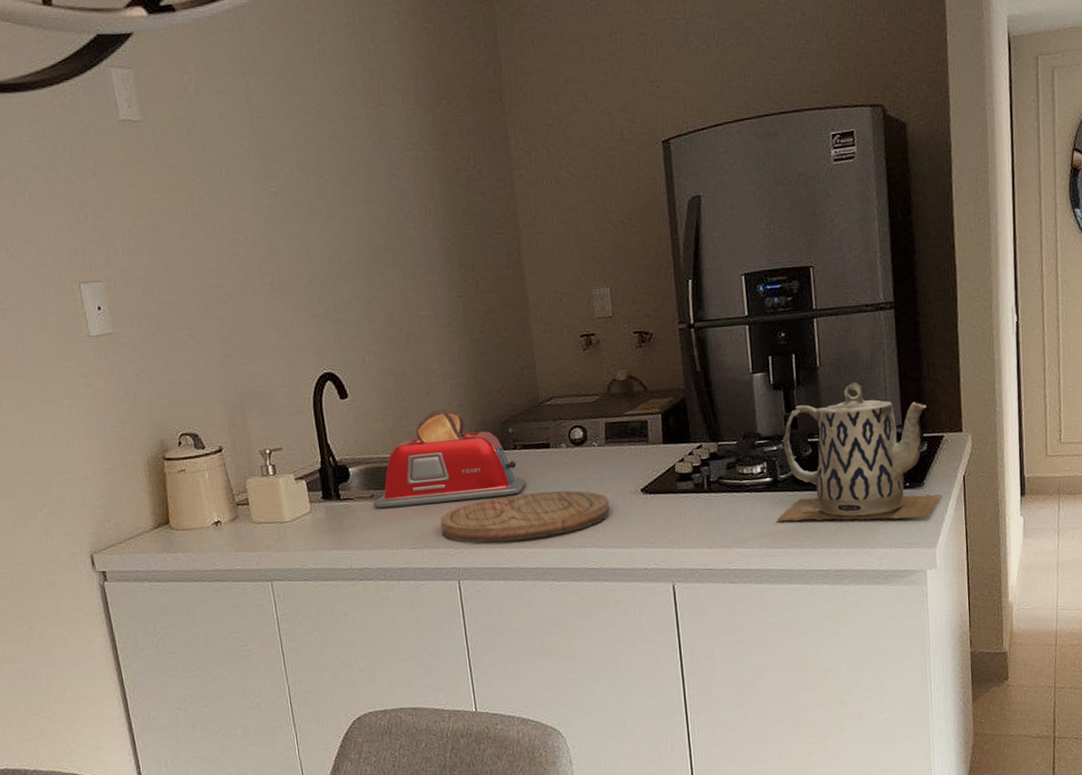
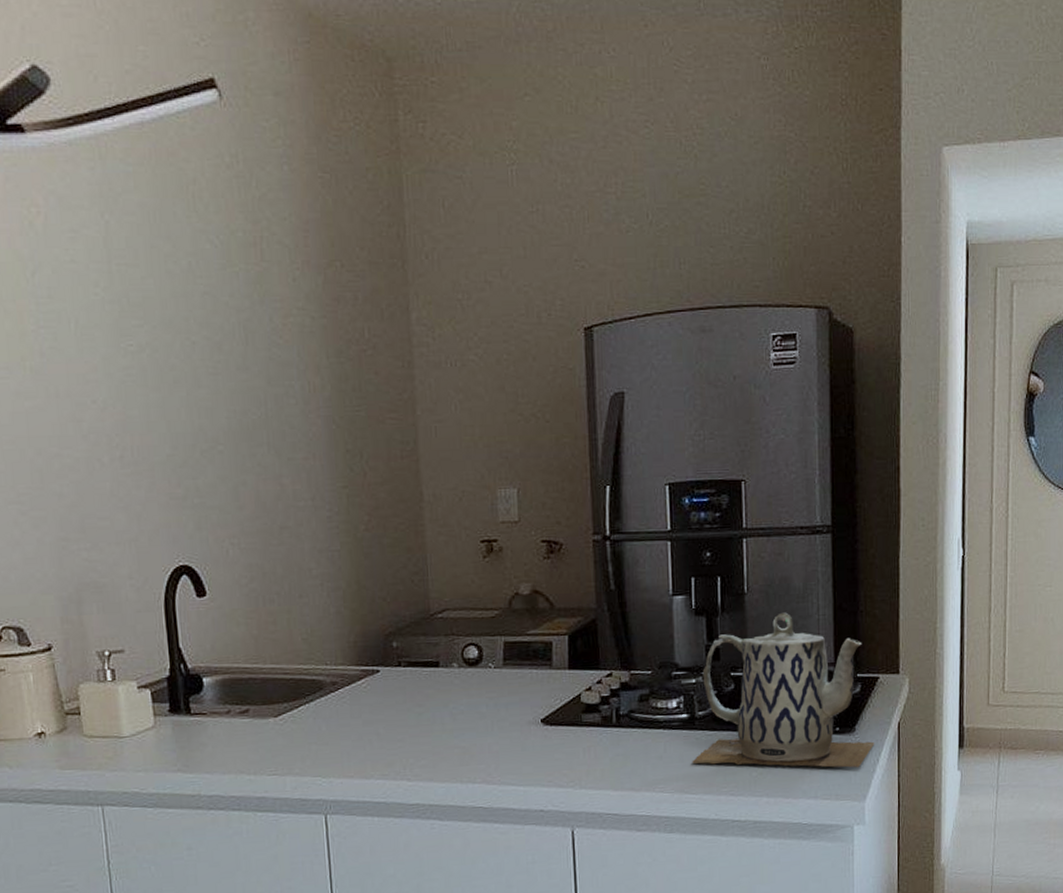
toaster: present [373,408,526,508] -> none [229,615,410,727]
cutting board: present [440,490,610,543] -> none [307,716,504,773]

